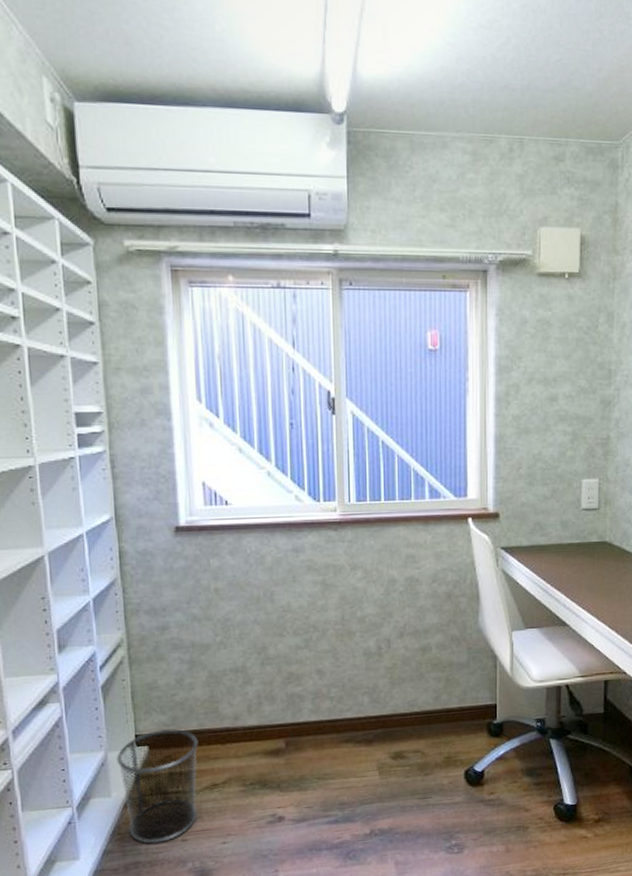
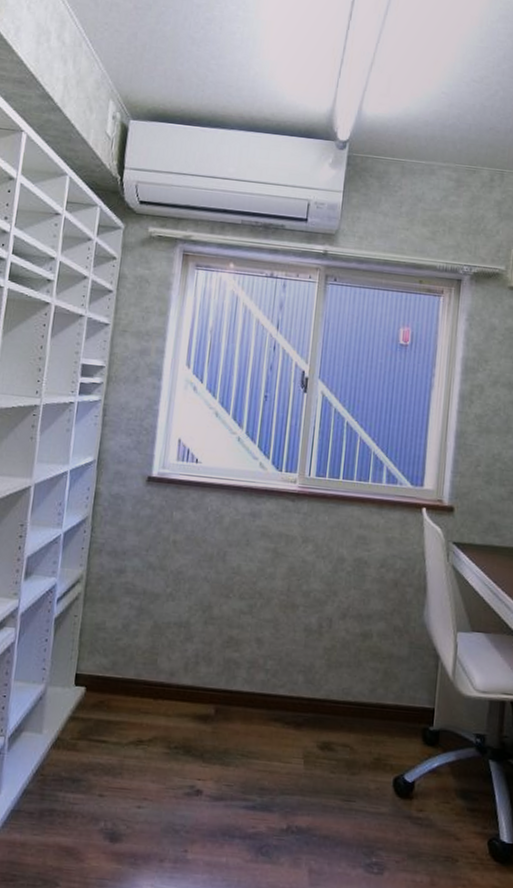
waste bin: present [116,728,199,844] -> none [51,671,133,794]

